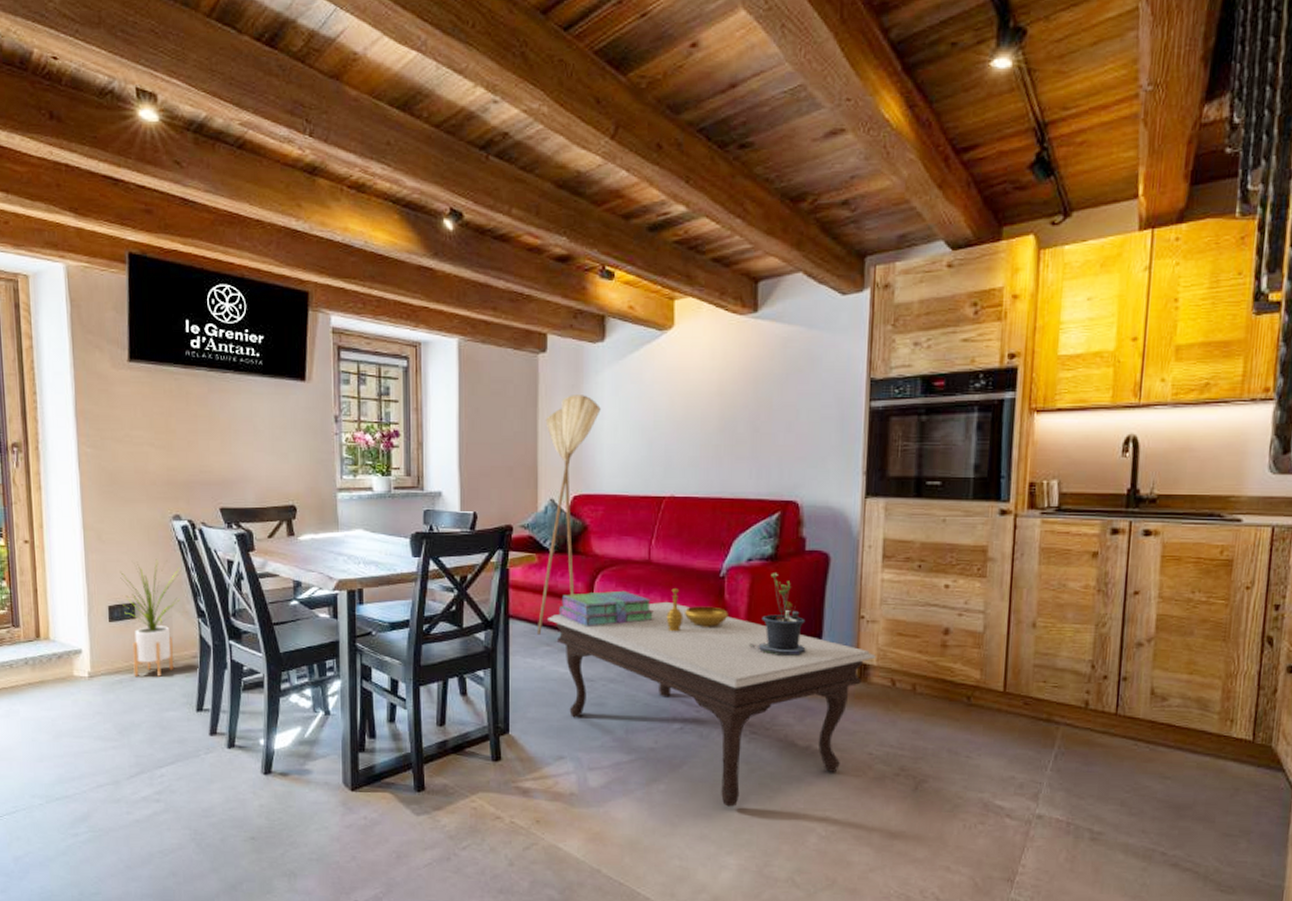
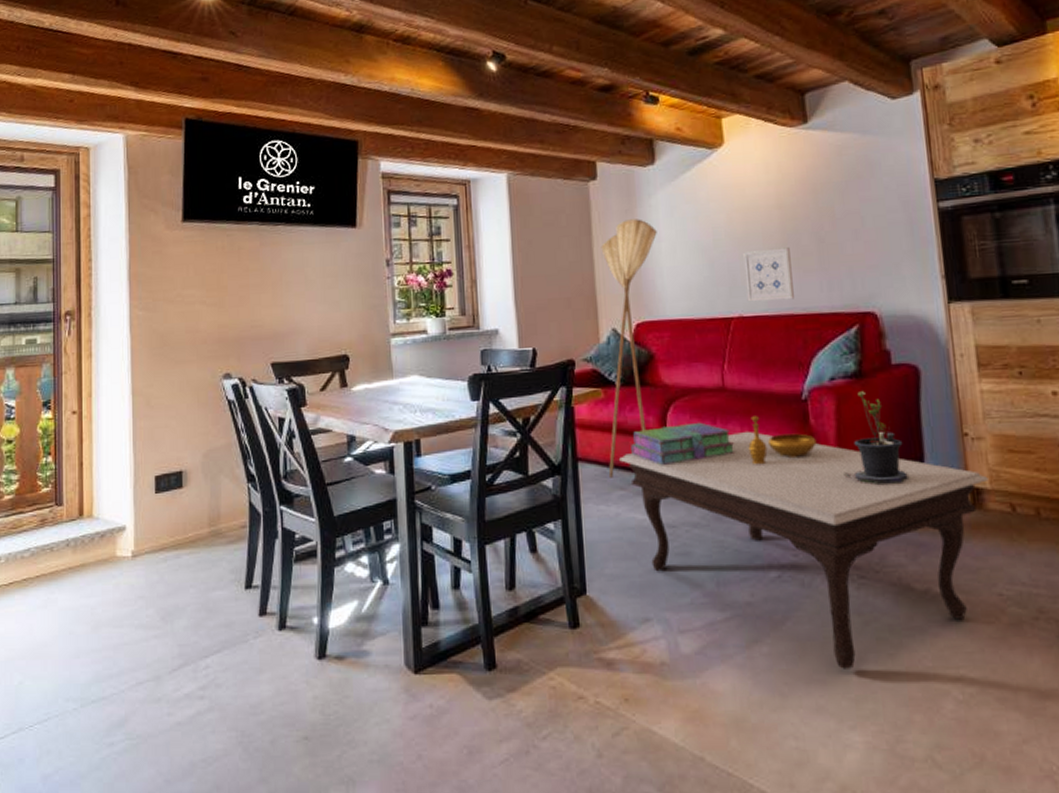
house plant: present [116,559,187,677] -> none [163,421,236,553]
wall art: none [680,434,725,484] -> present [743,247,794,302]

